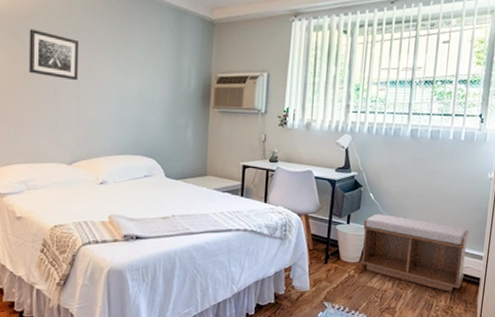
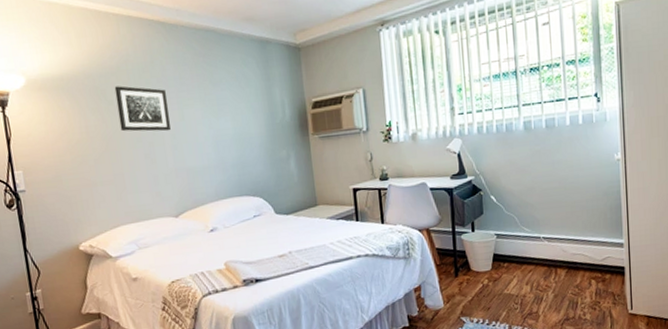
bench: present [361,214,469,292] -> none [490,215,606,287]

